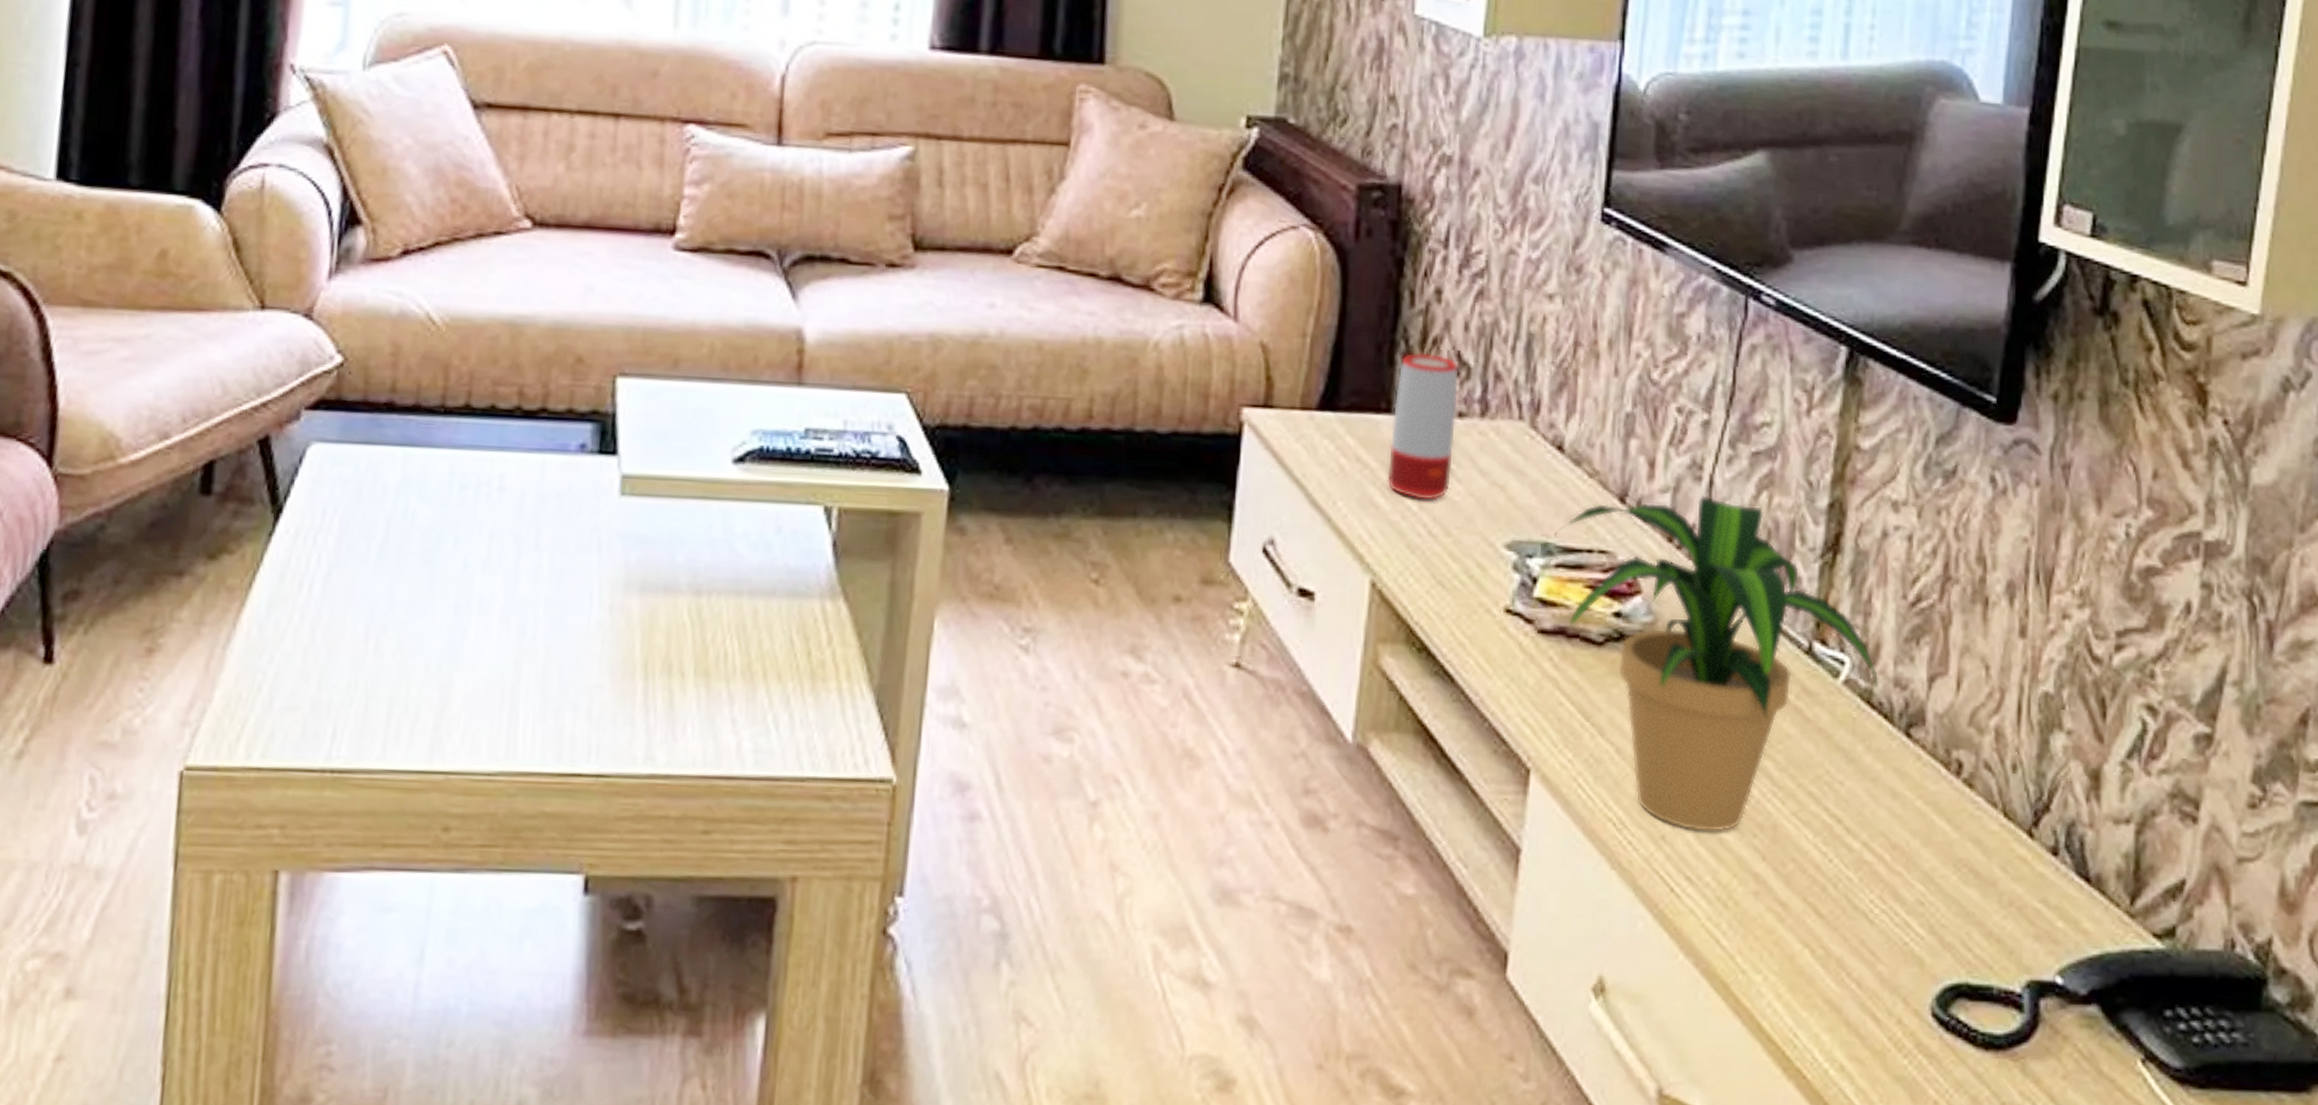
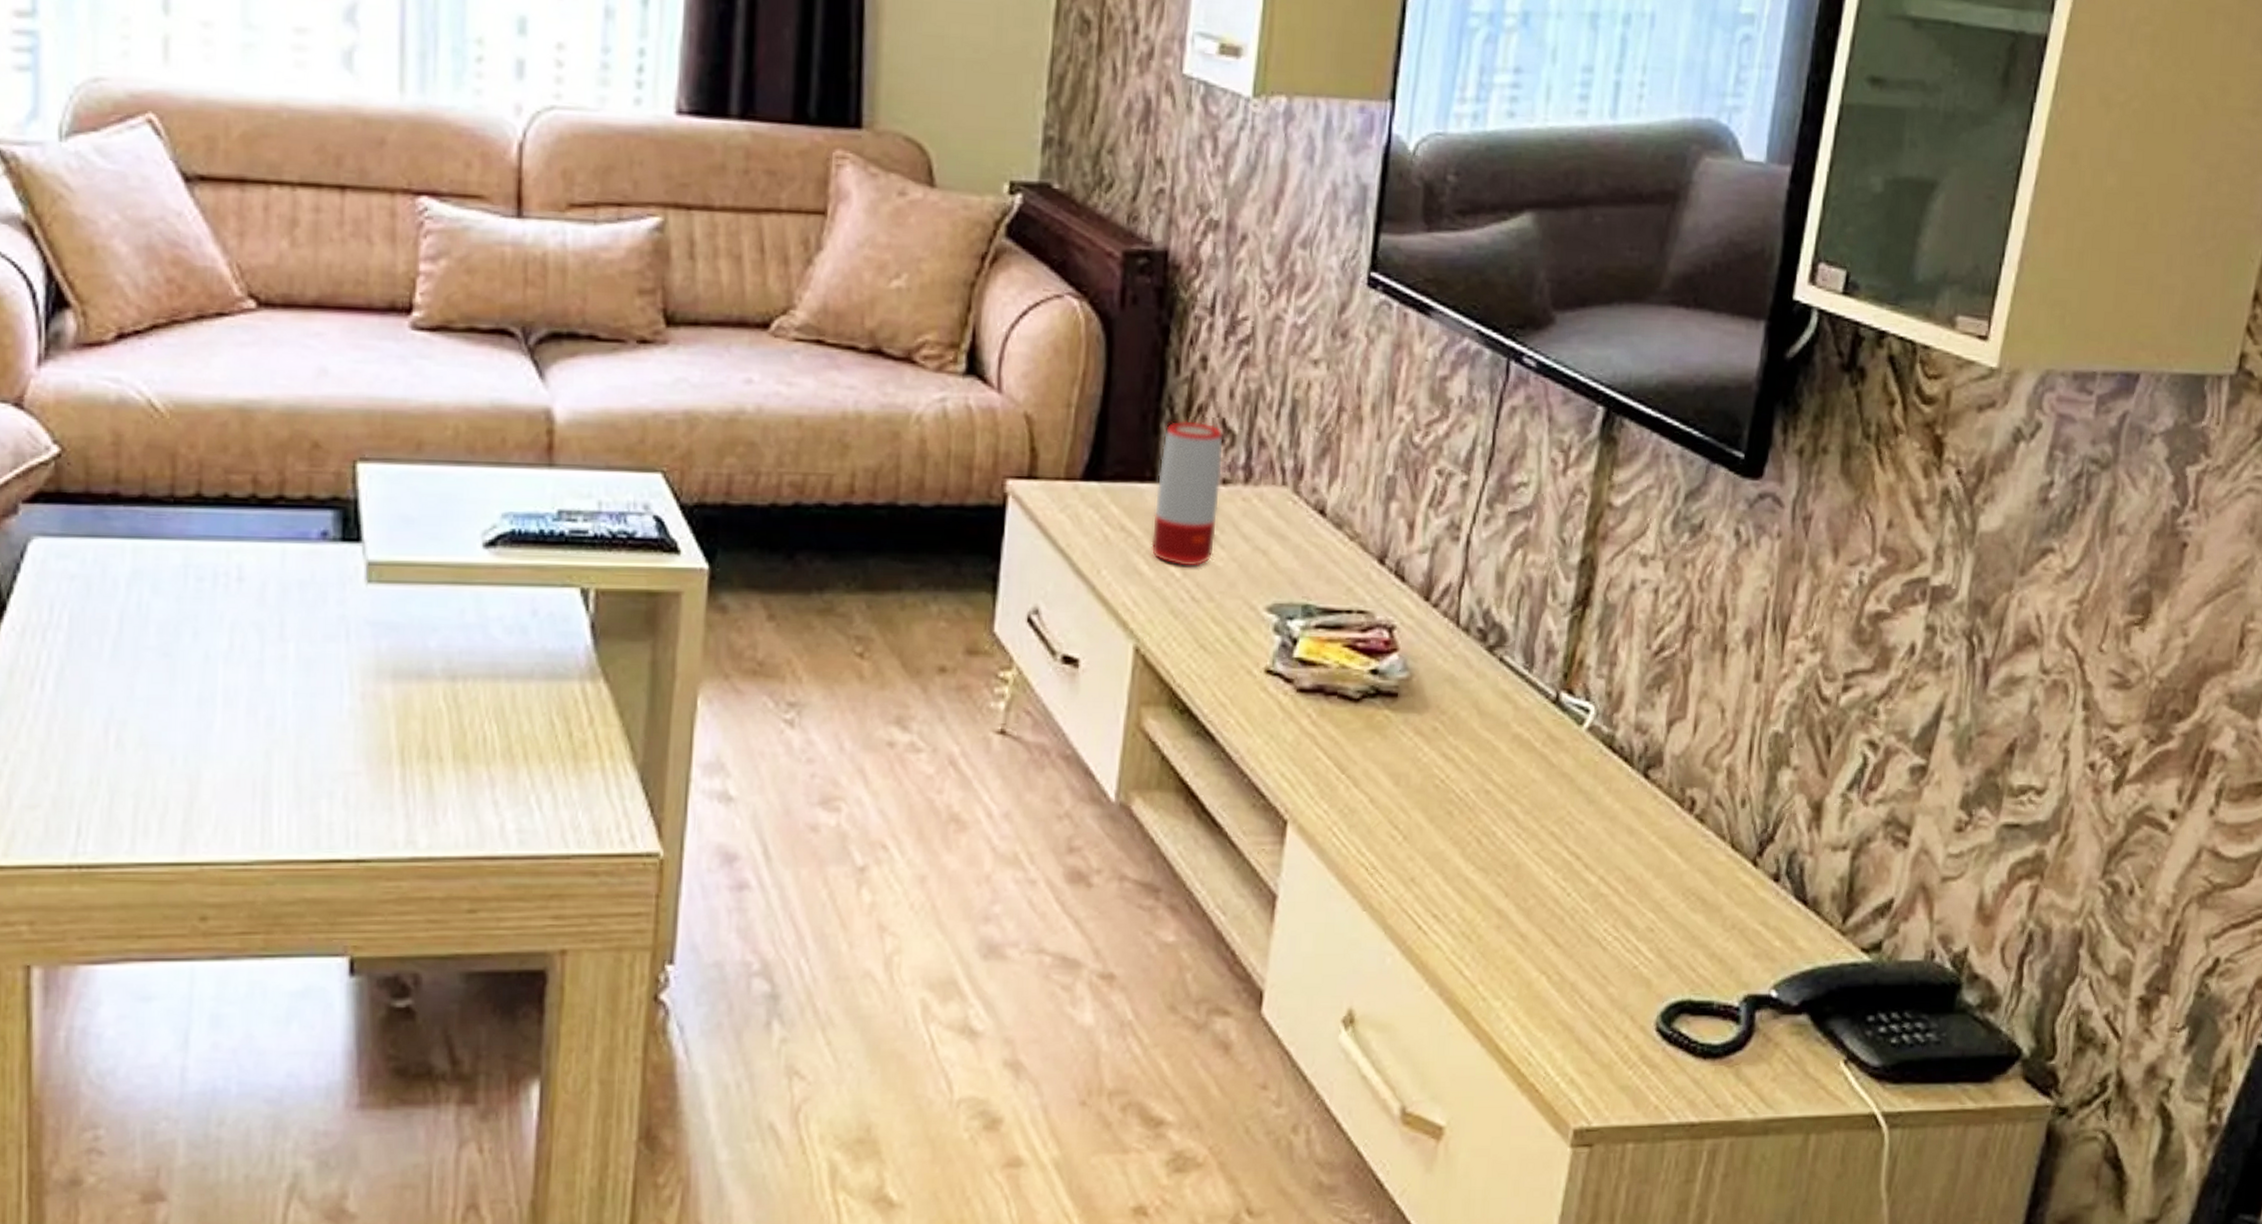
potted plant: present [1554,495,1879,833] -> none [1315,555,1621,873]

